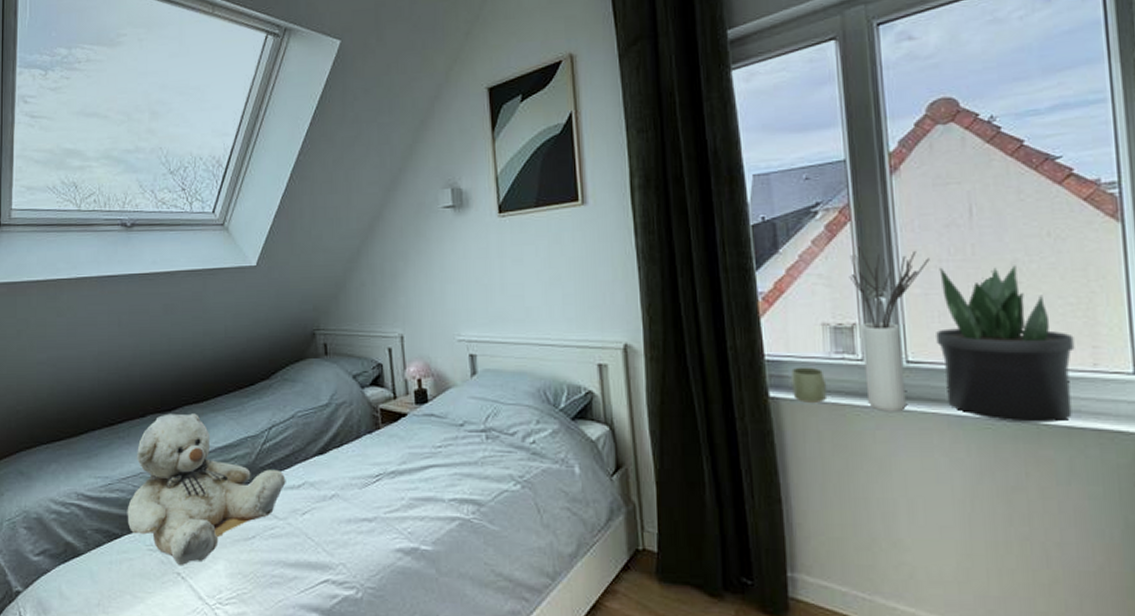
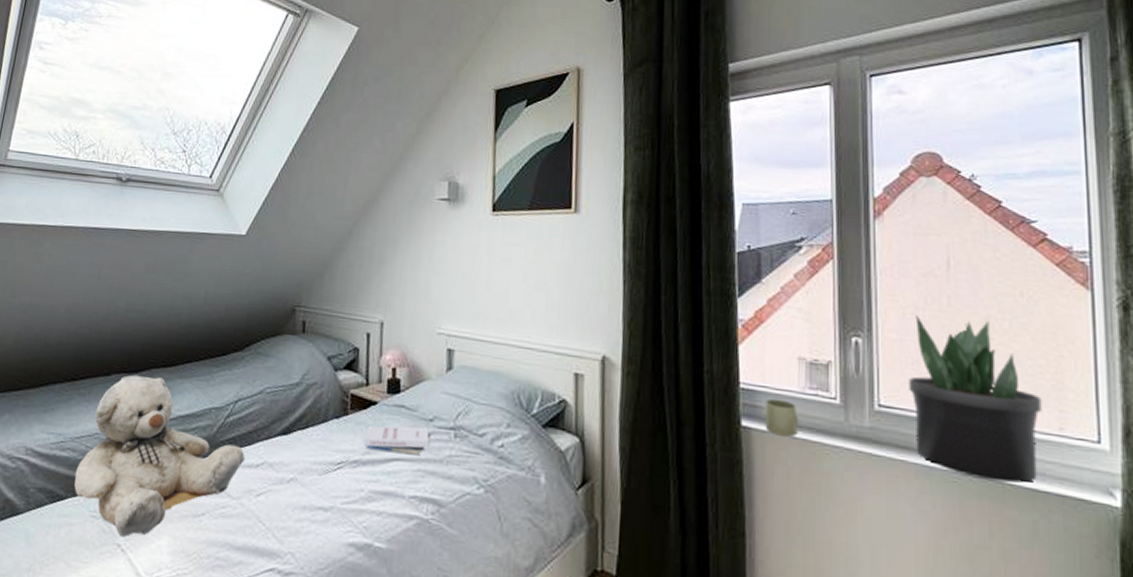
books: none [398,433,464,459] -> present [363,425,432,454]
vase: present [849,247,930,412] -> none [828,285,907,456]

